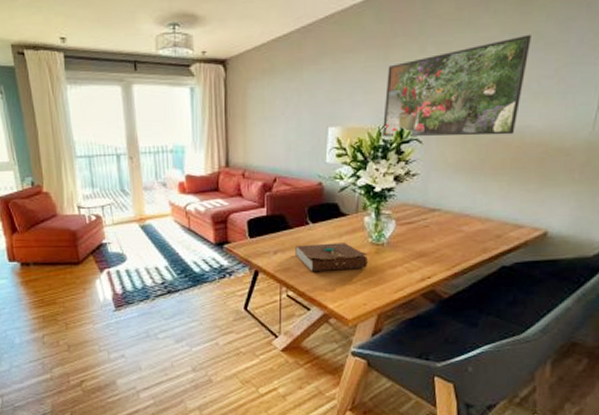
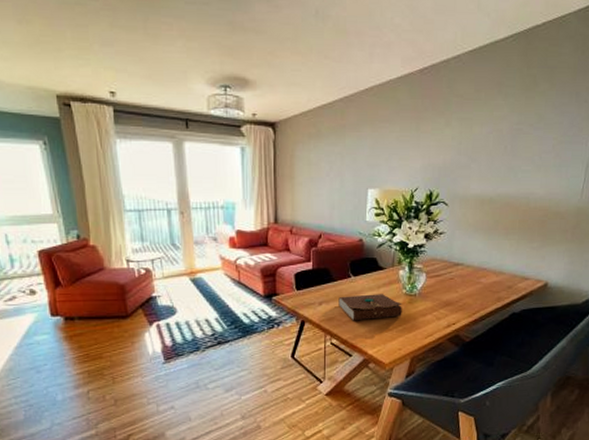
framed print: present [383,34,531,137] -> none [415,116,534,200]

